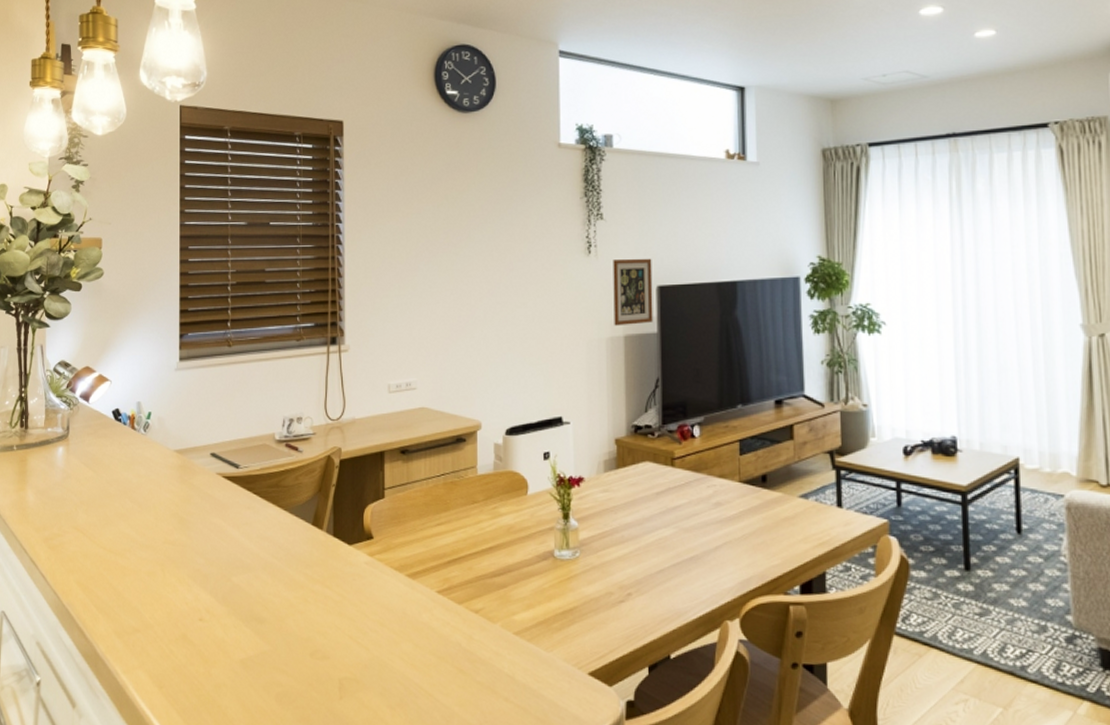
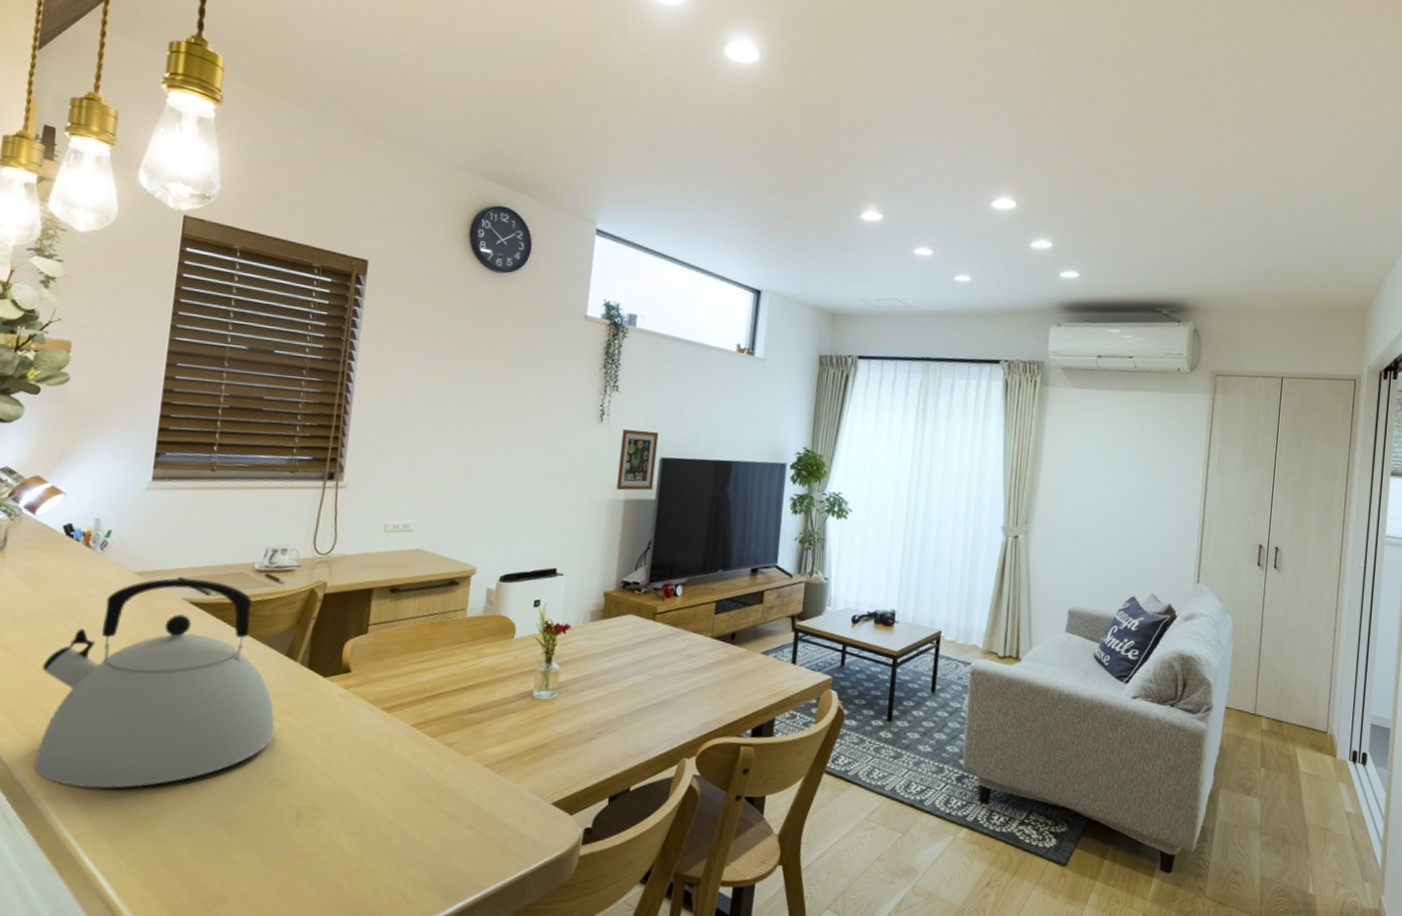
kettle: none [108,453,312,662] -> present [33,578,276,789]

